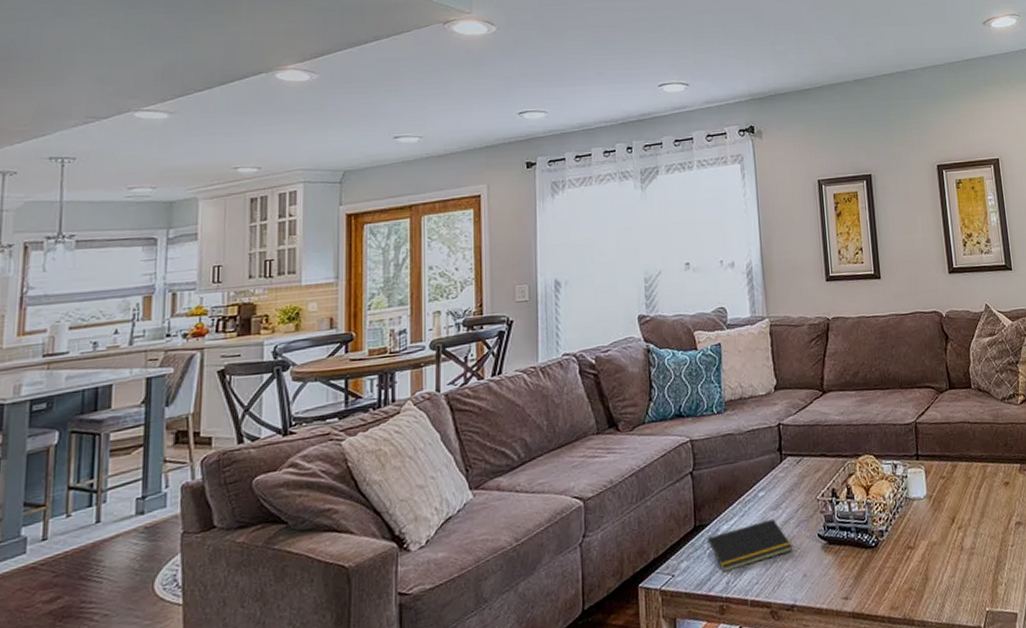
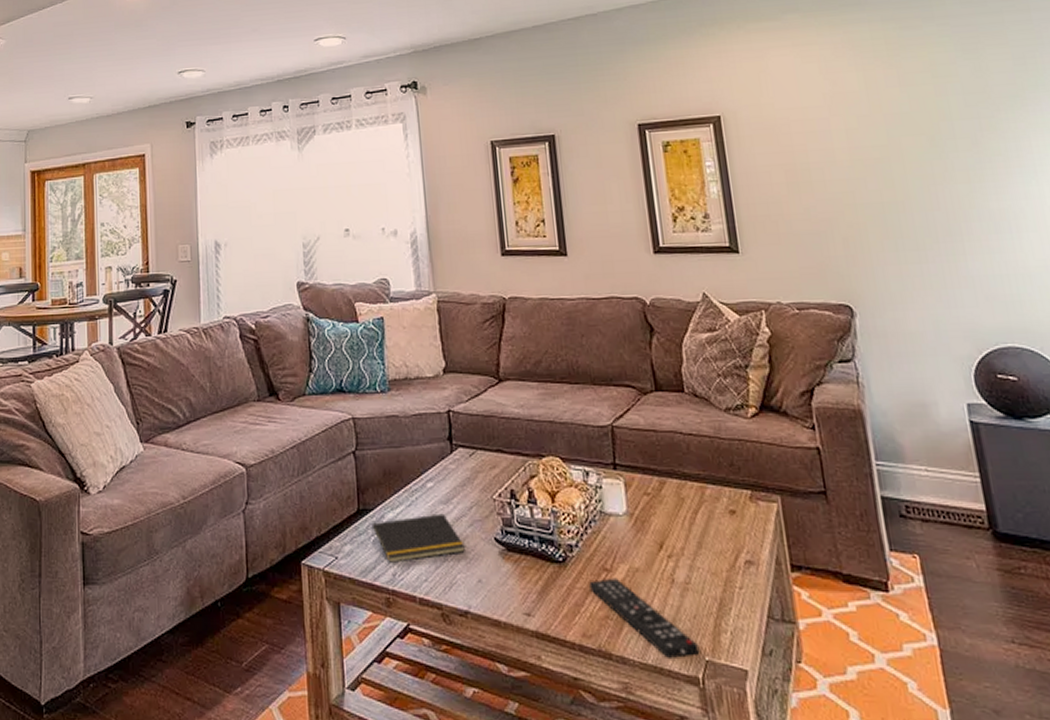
remote control: none [896,553,982,615] -> present [589,578,700,658]

